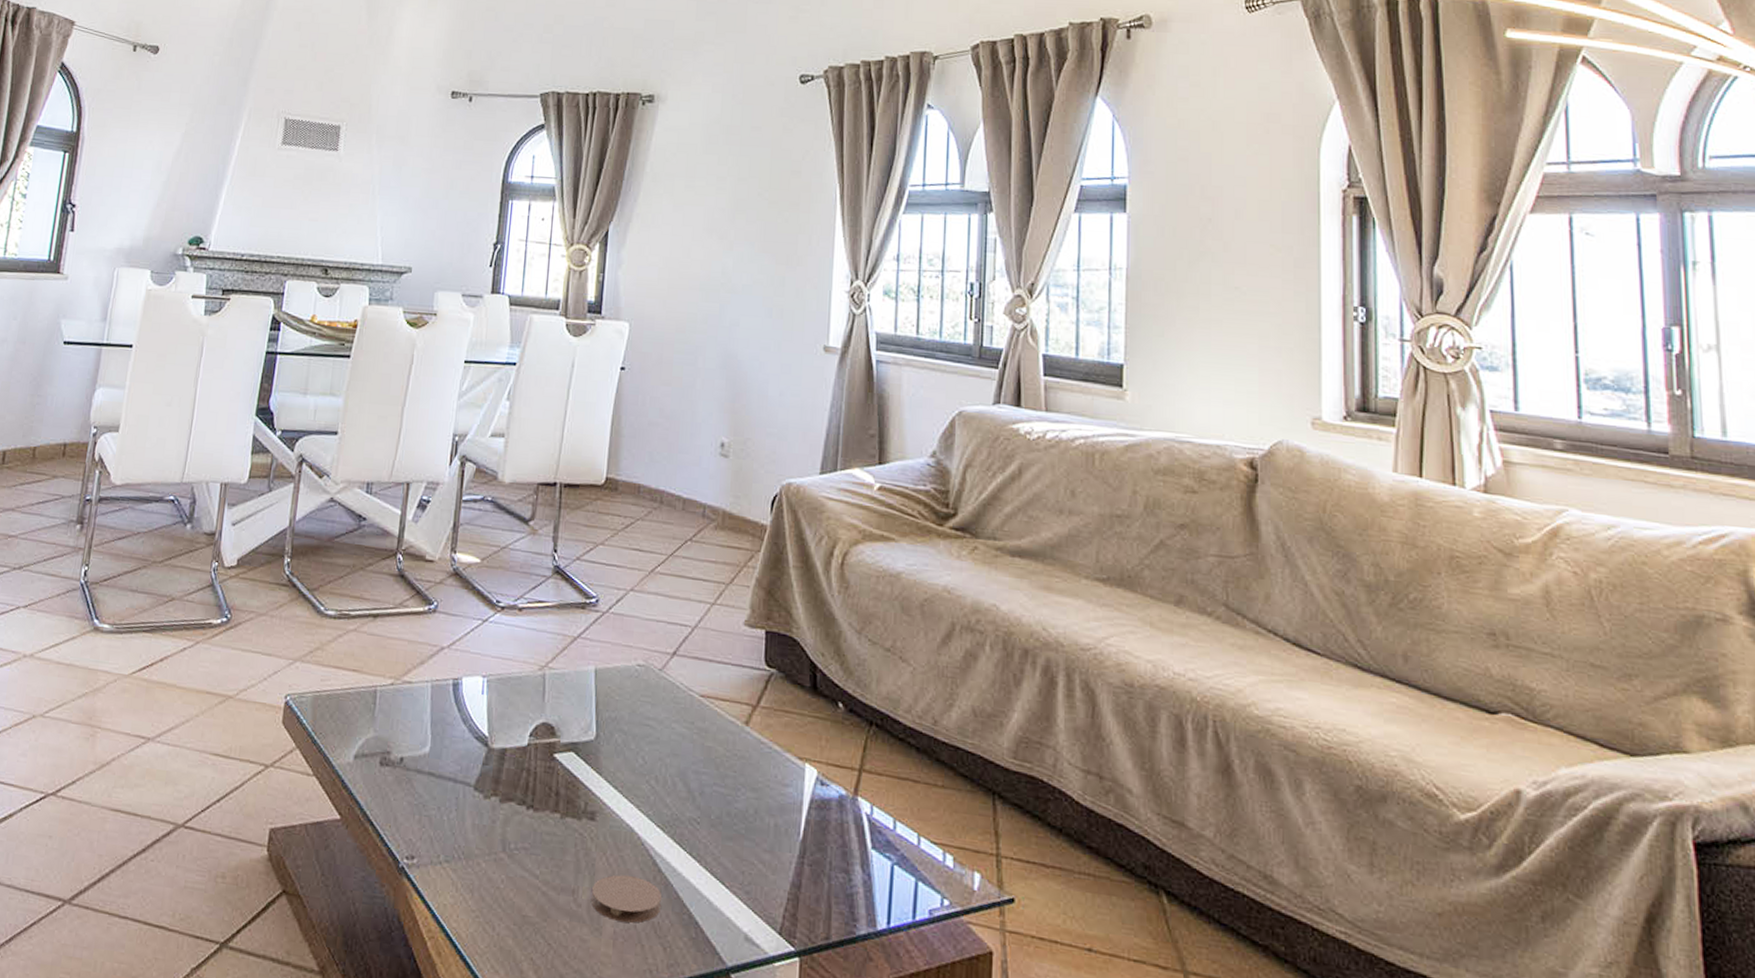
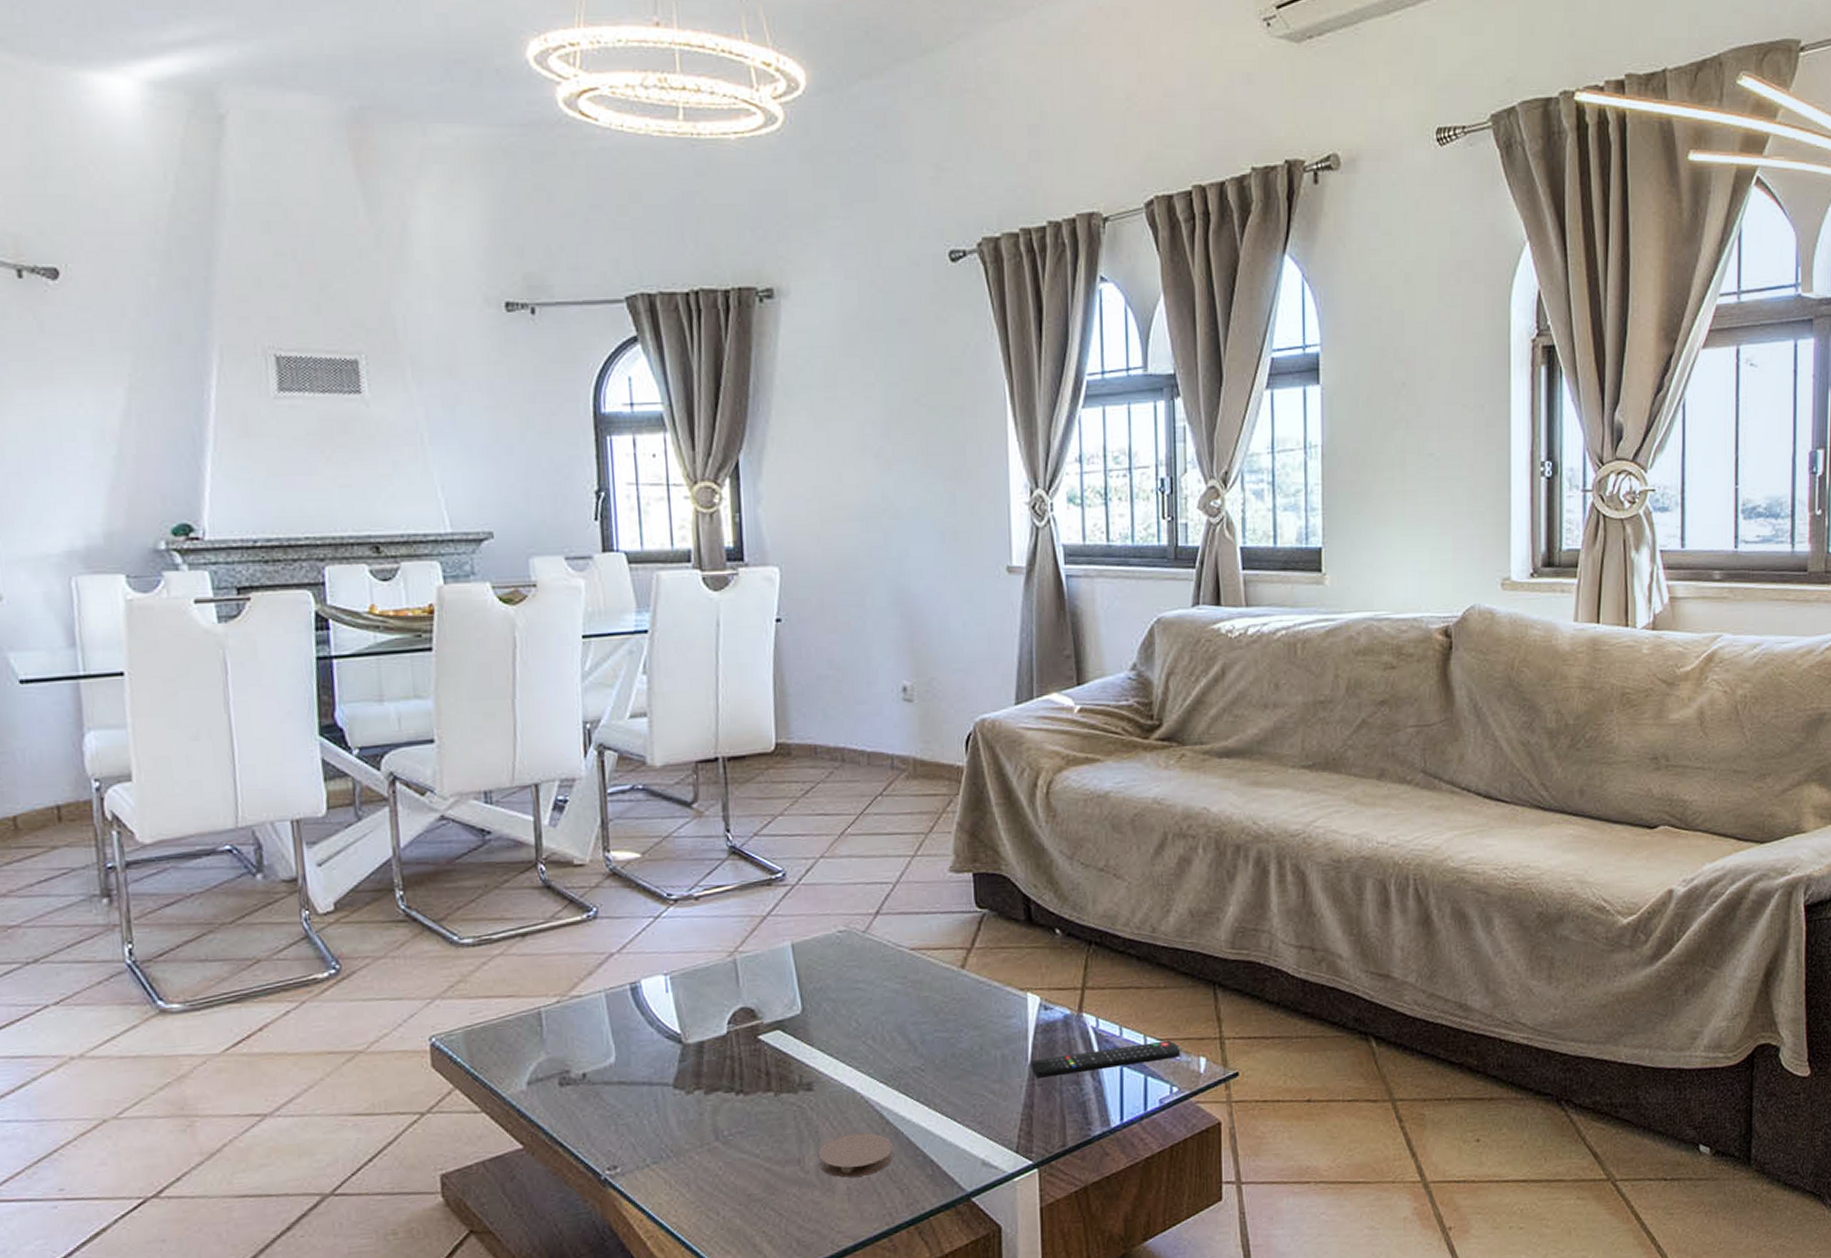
remote control: none [802,836,955,868] -> present [1030,1040,1181,1078]

